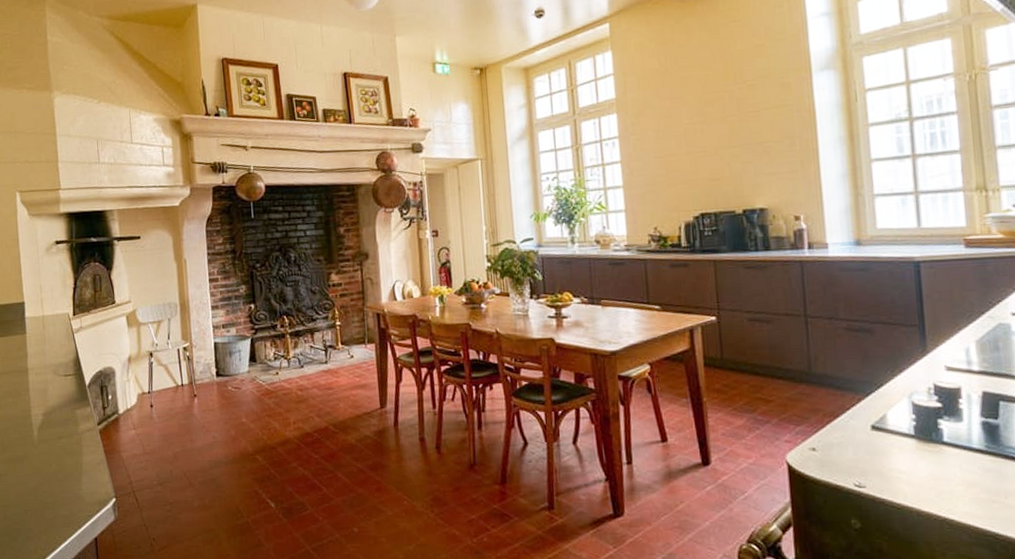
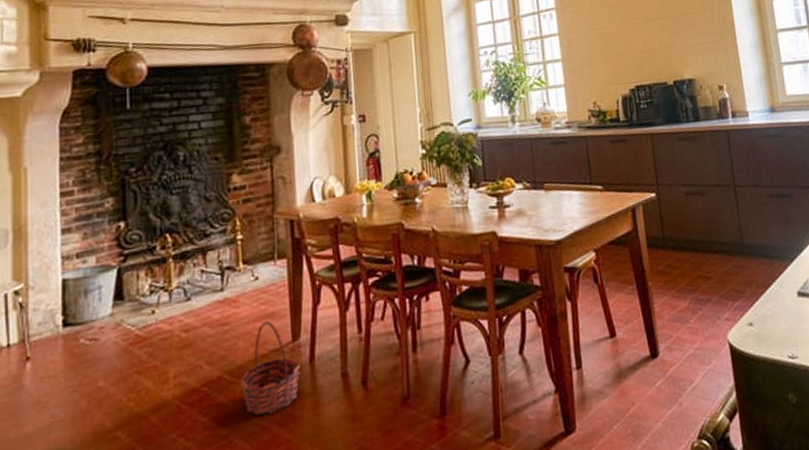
basket: none [341,390,388,460] -> present [240,320,301,415]

